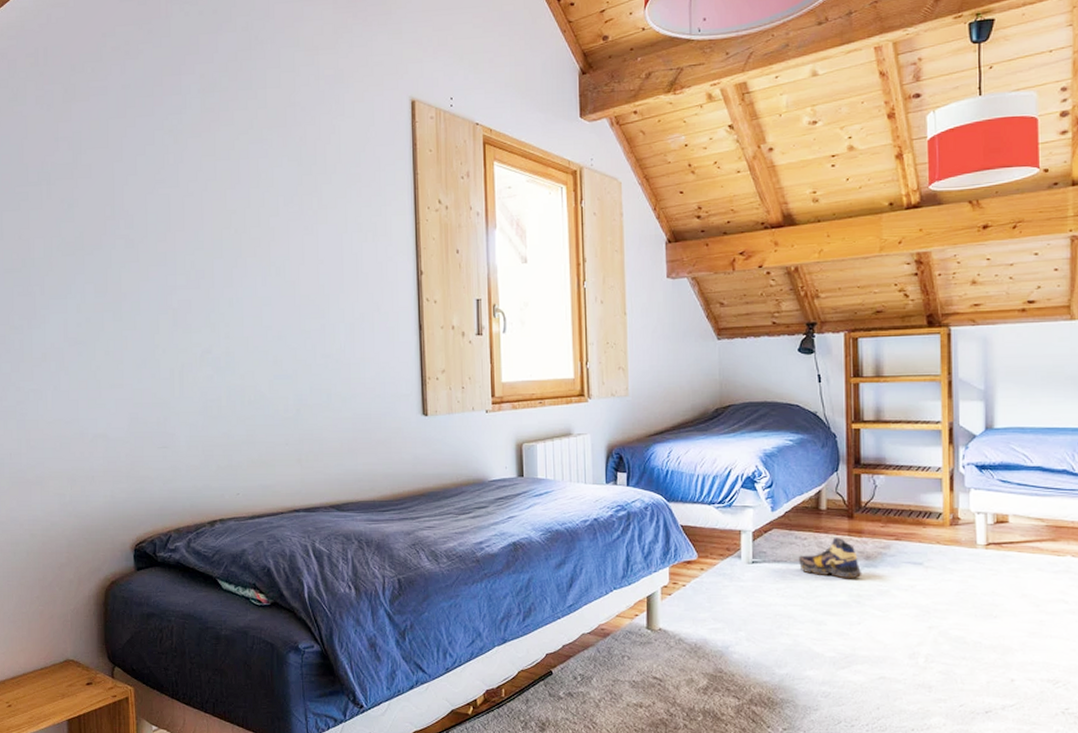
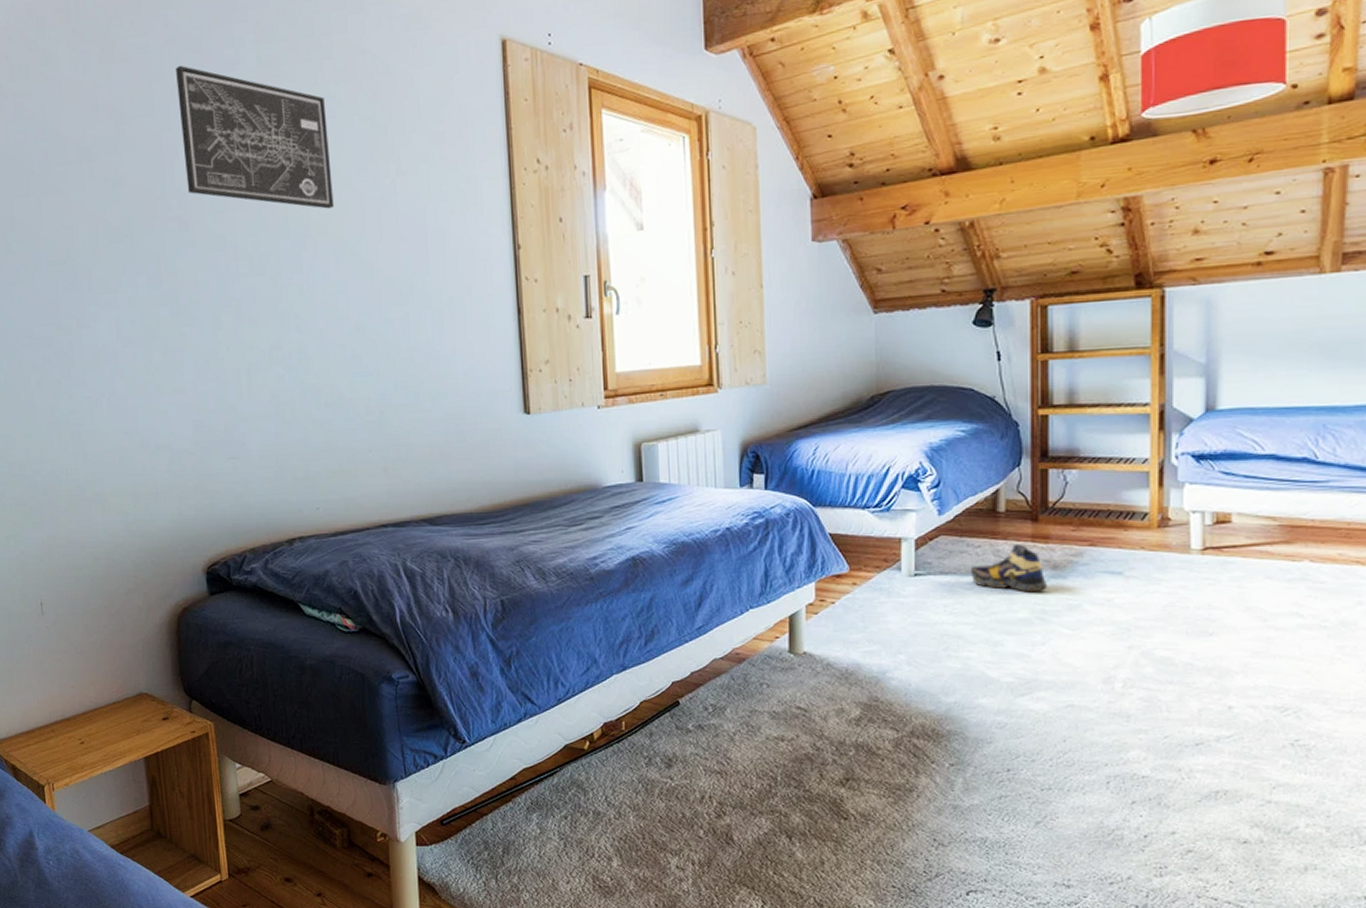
wall art: none [130,107,263,234] -> present [176,65,334,209]

